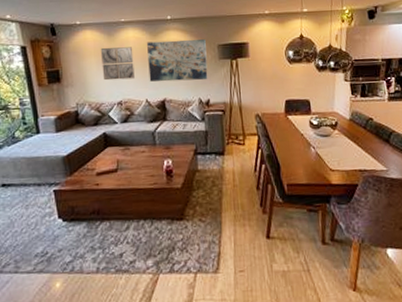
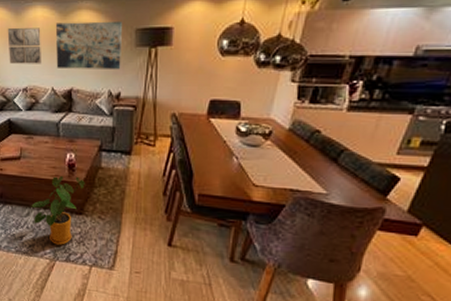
house plant: none [130,181,184,256] -> present [31,175,85,245]

